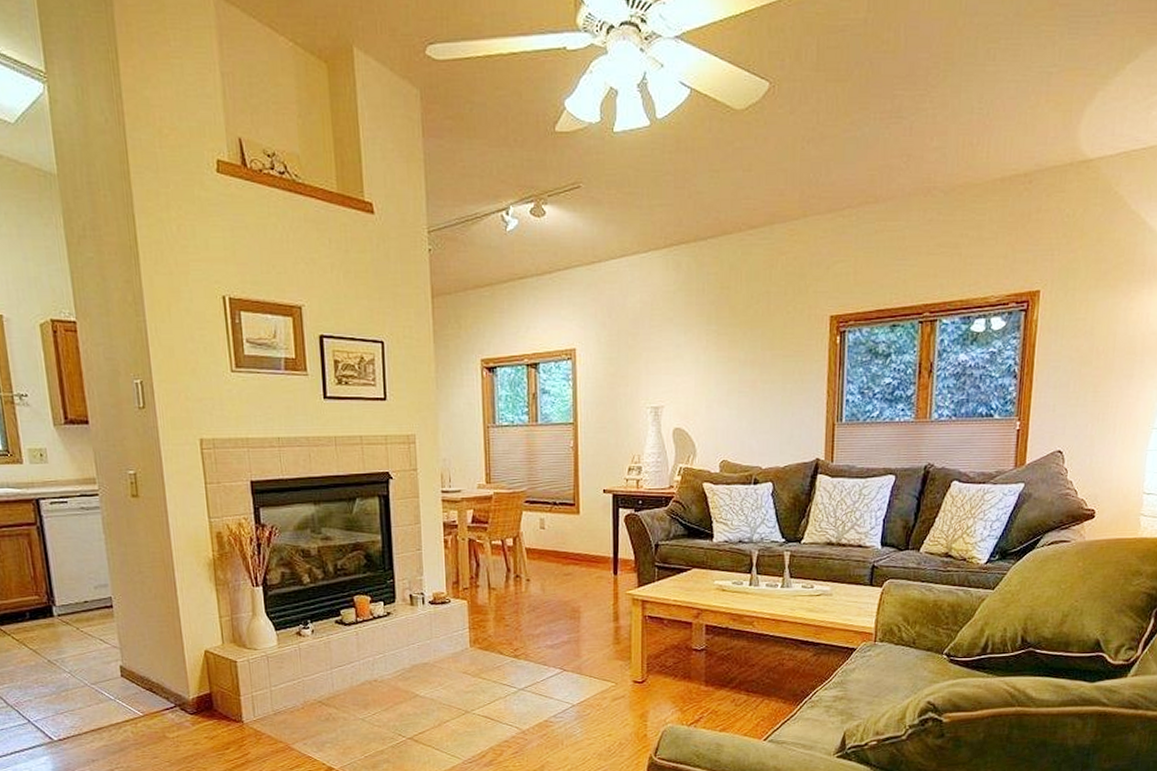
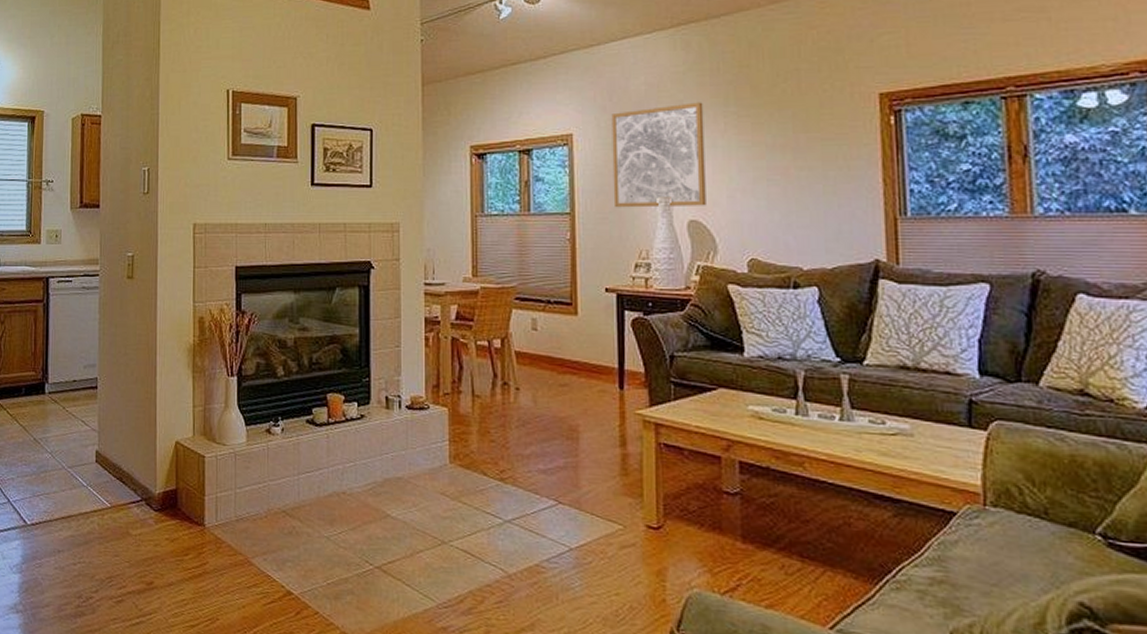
wall art: none [610,320,690,418] -> present [611,102,706,208]

